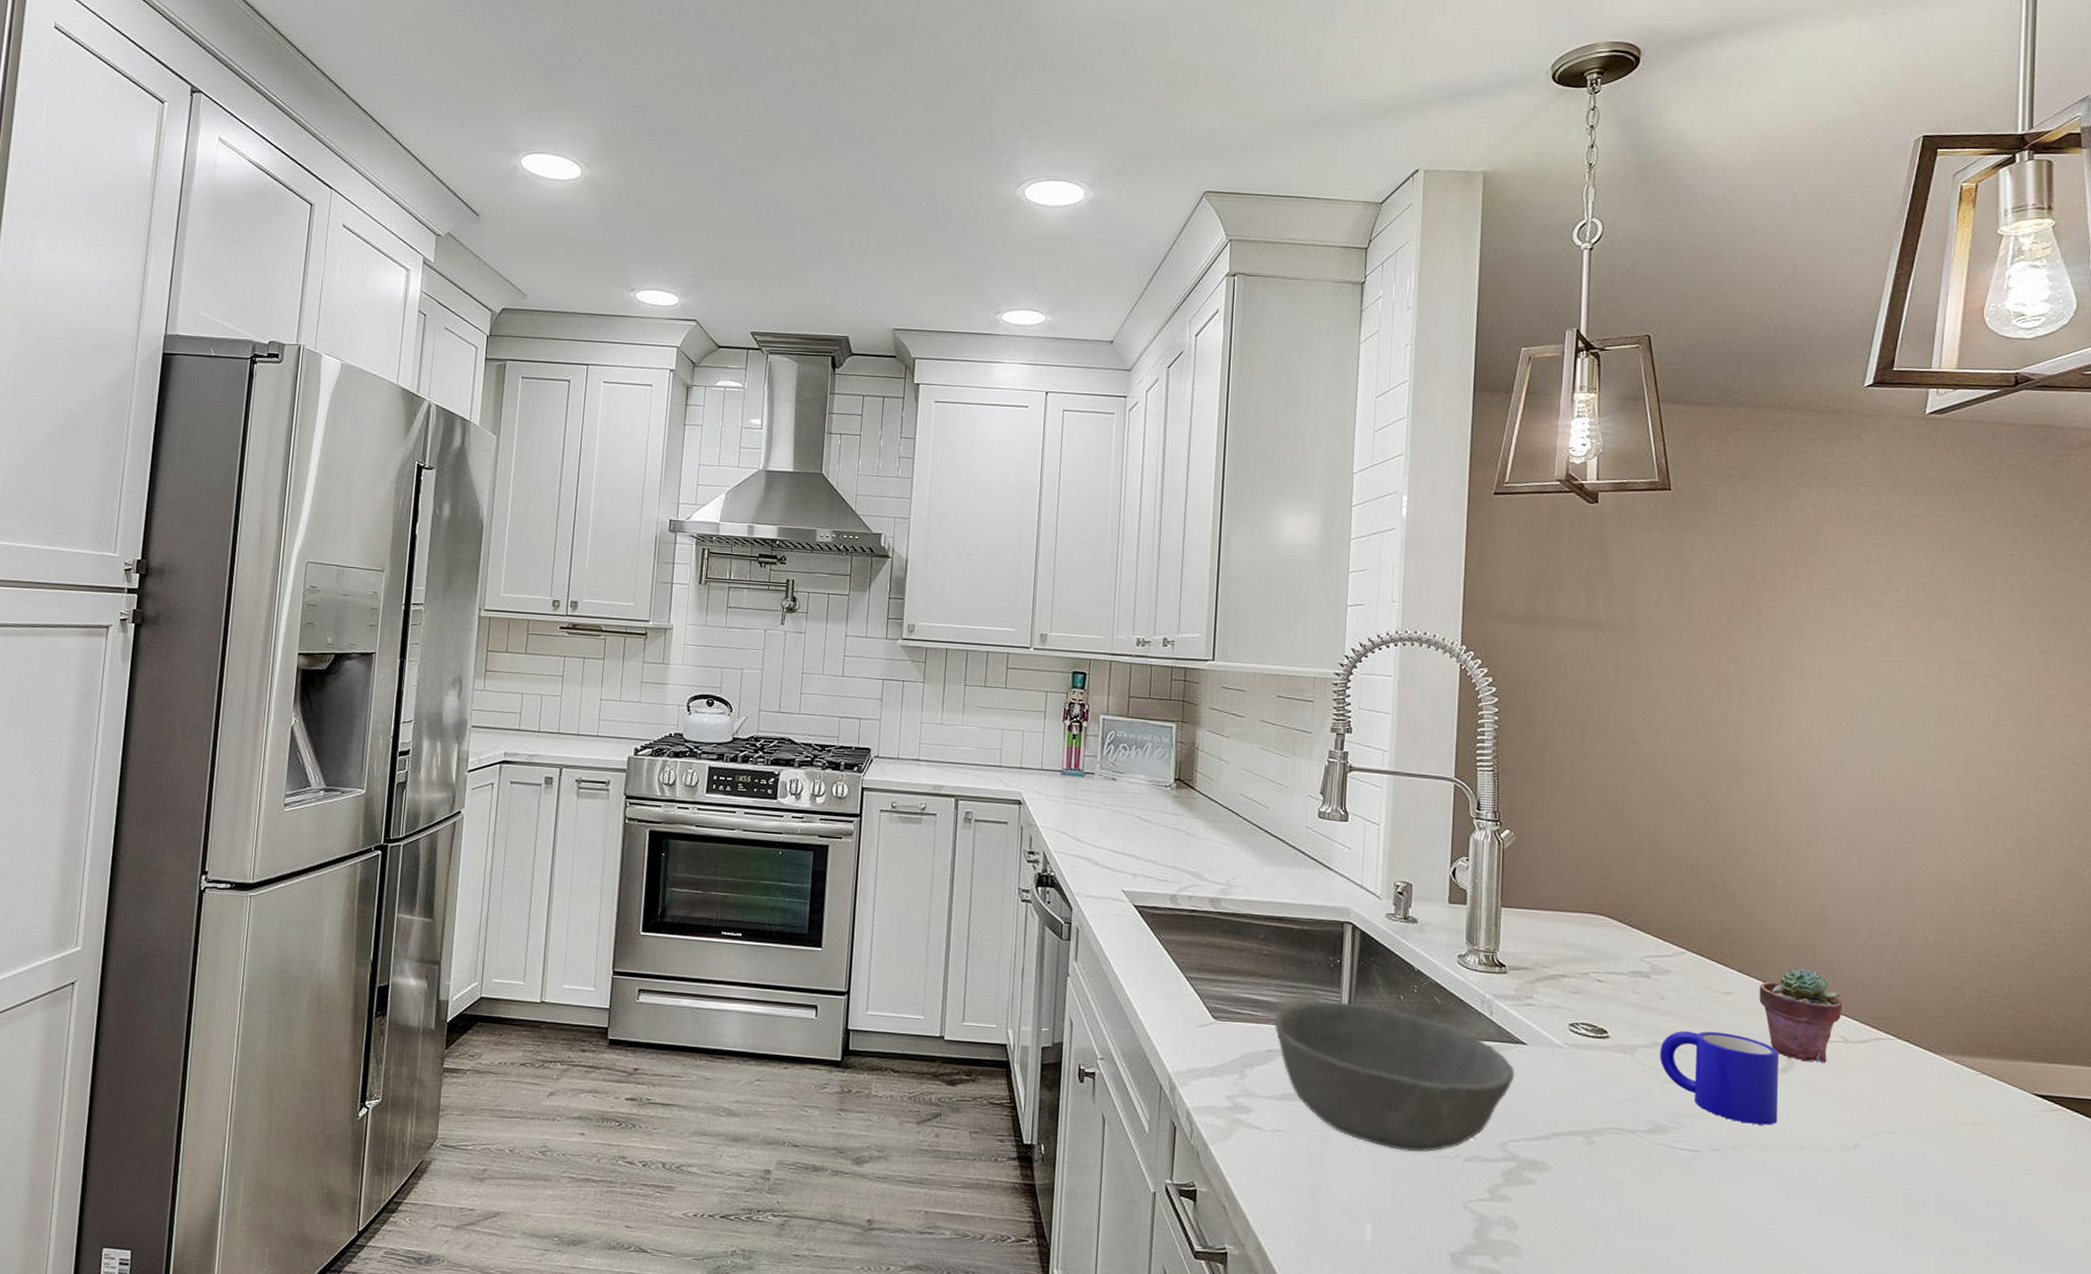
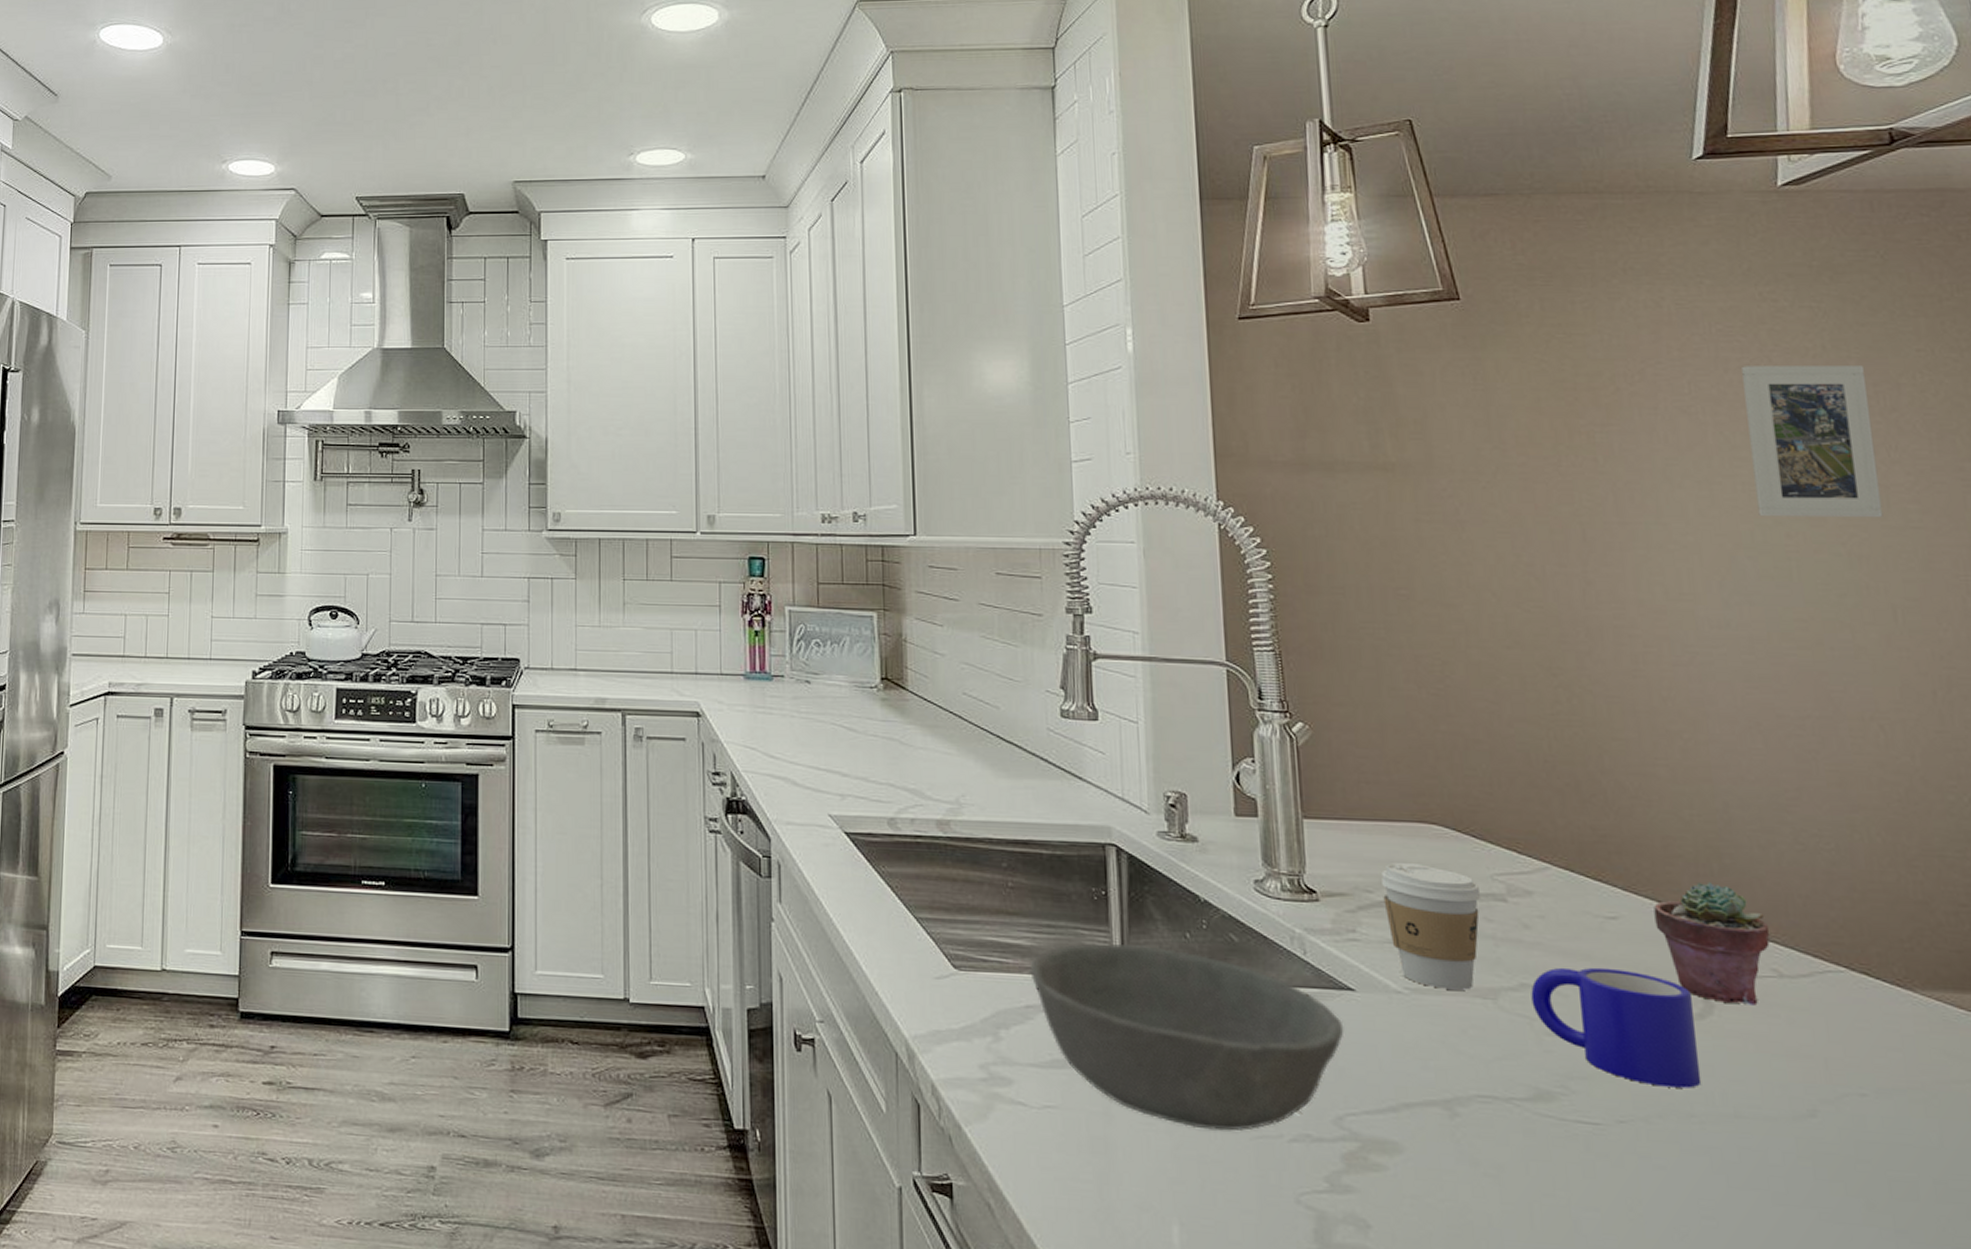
coffee cup: none [1556,944,1631,1046] -> present [1381,862,1482,990]
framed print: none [1877,559,1971,688] -> present [1742,366,1883,518]

